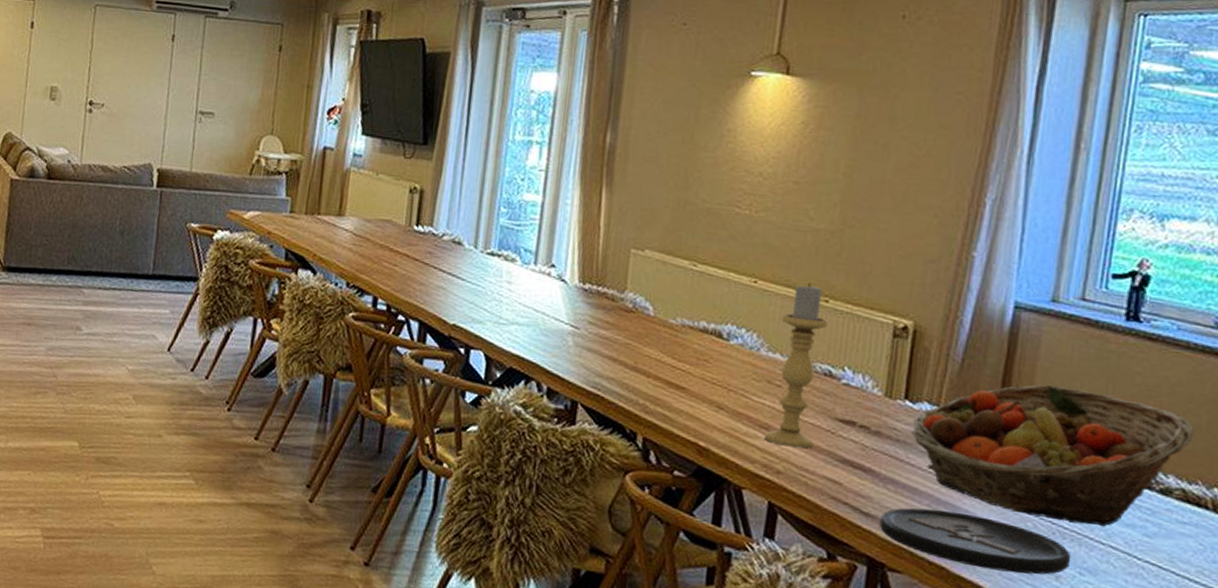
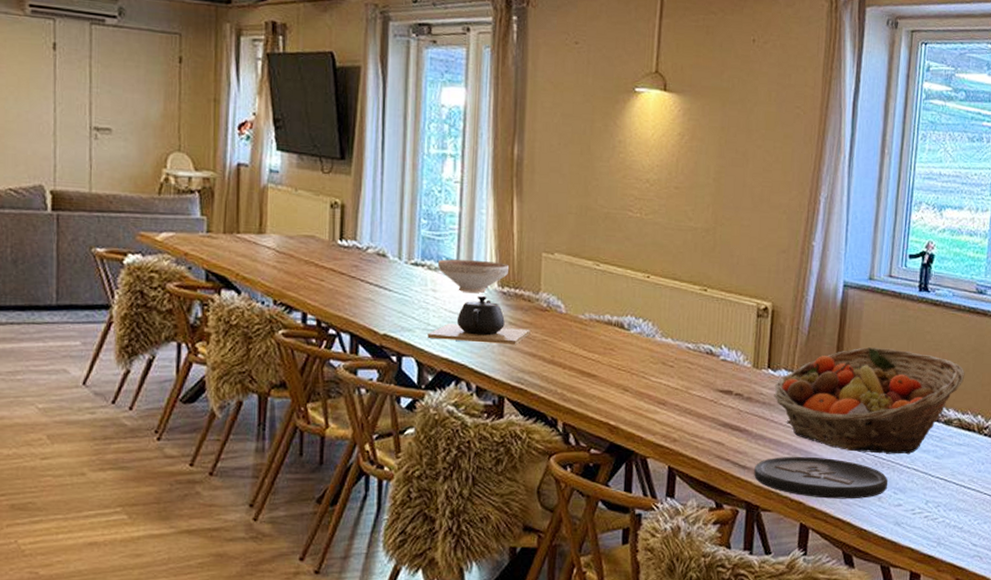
teapot: none [499,290,612,346] -> present [427,295,531,345]
decorative bowl: none [514,250,593,288] -> present [437,259,510,293]
candle holder: present [764,283,829,448] -> none [662,275,708,418]

